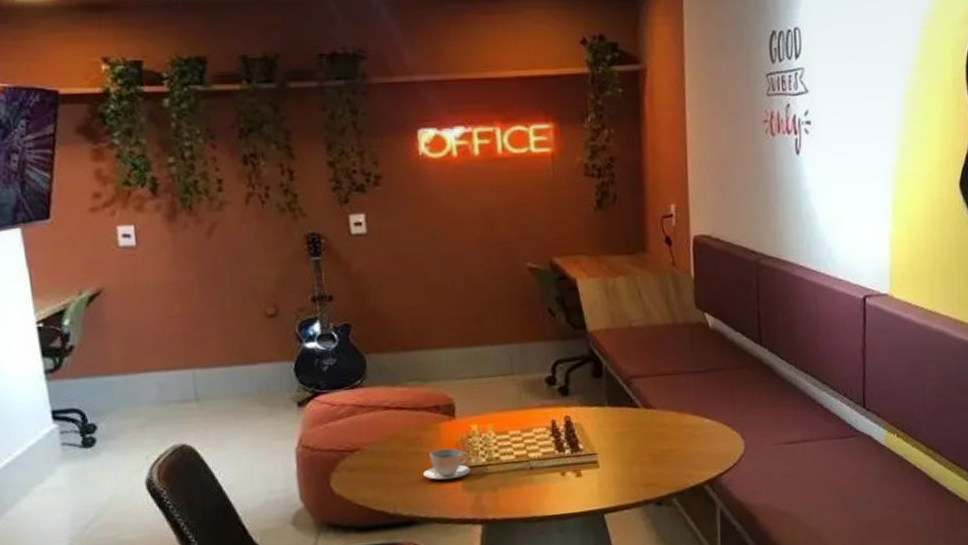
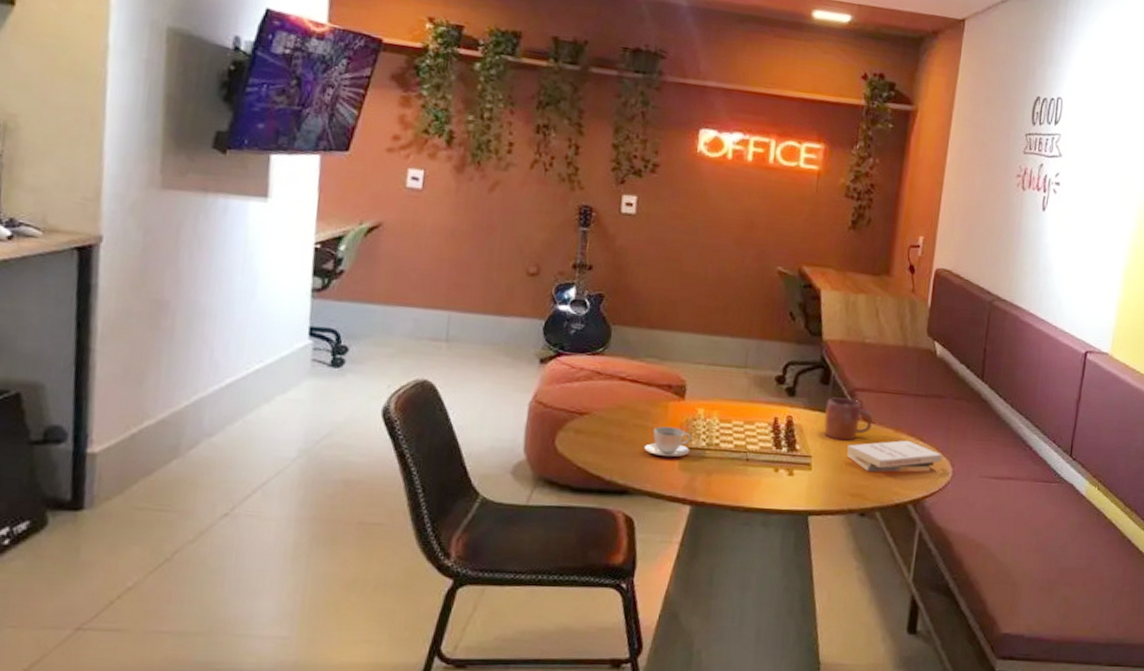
mug: none [603,386,654,433] -> present [823,397,873,441]
books: none [632,419,732,460] -> present [847,440,942,473]

